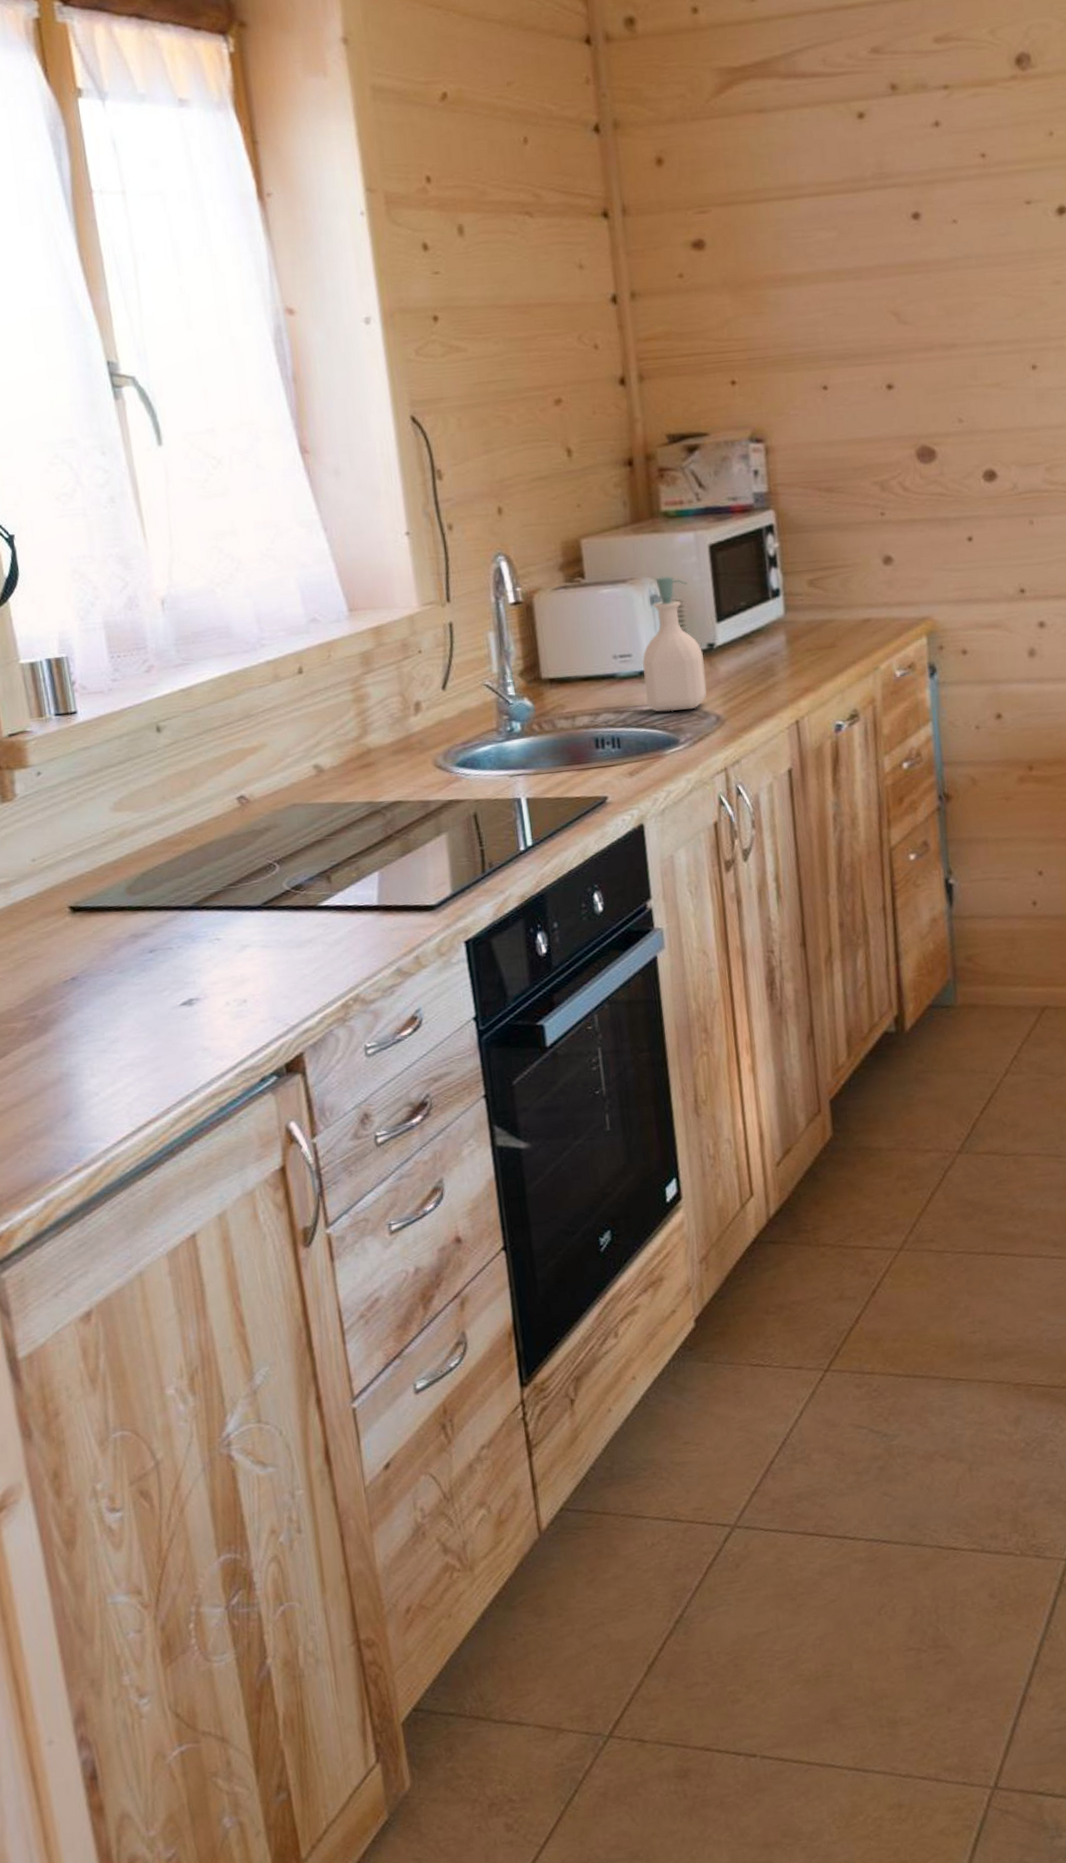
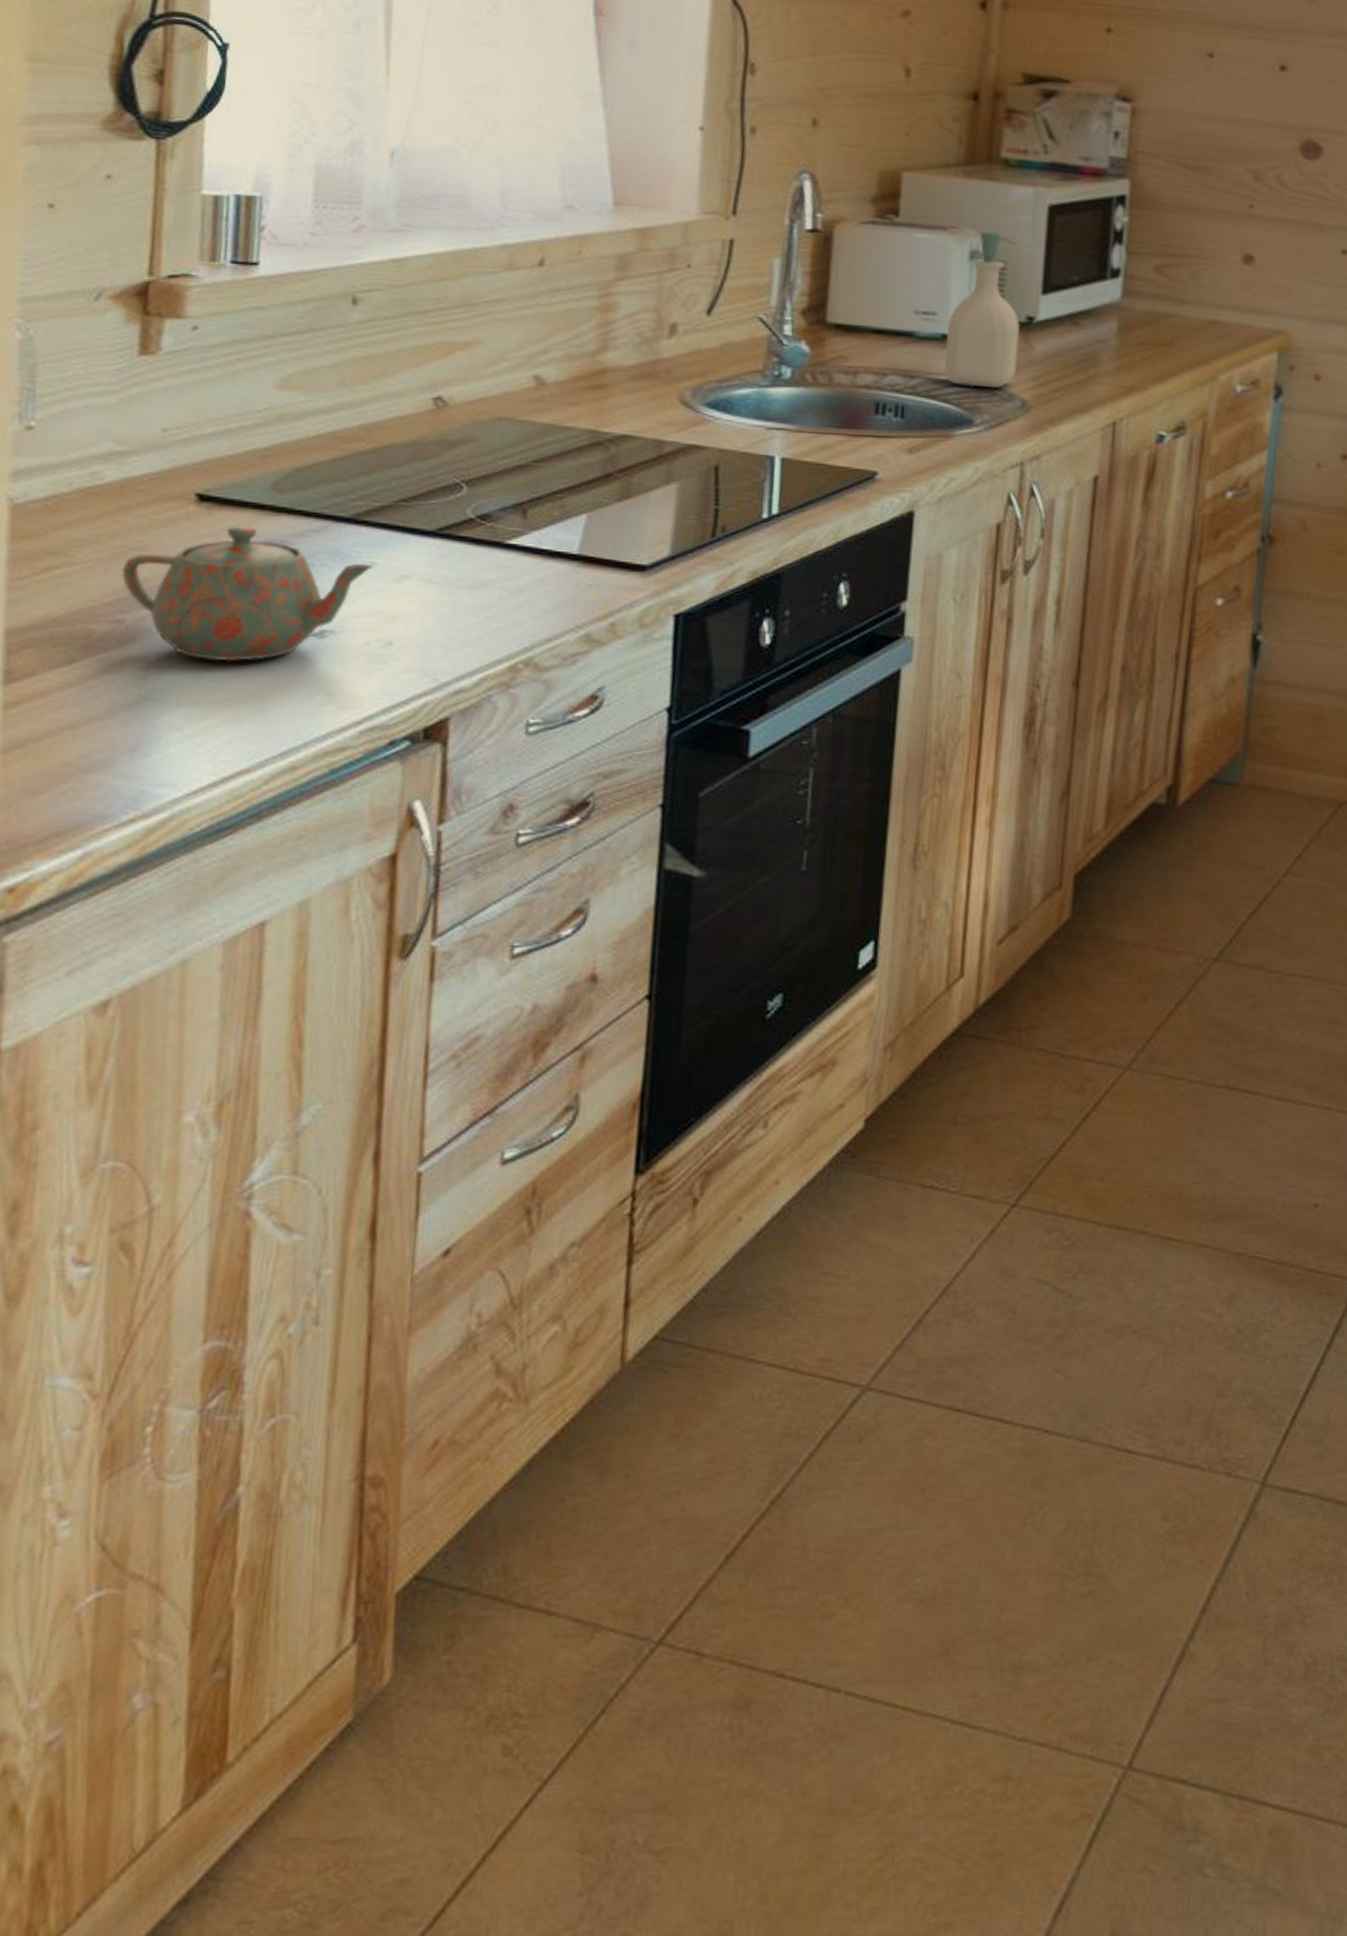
teapot: none [26,925,220,1038] -> present [121,526,375,662]

